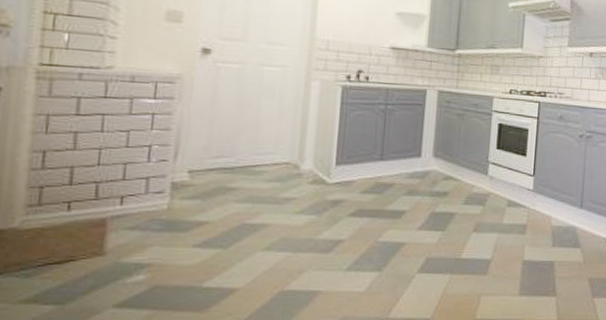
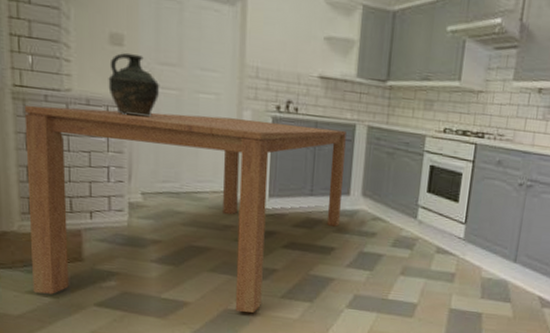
dining table: none [29,84,417,301] -> present [24,105,346,313]
ceramic jug: none [159,28,221,92] -> present [108,52,160,117]

